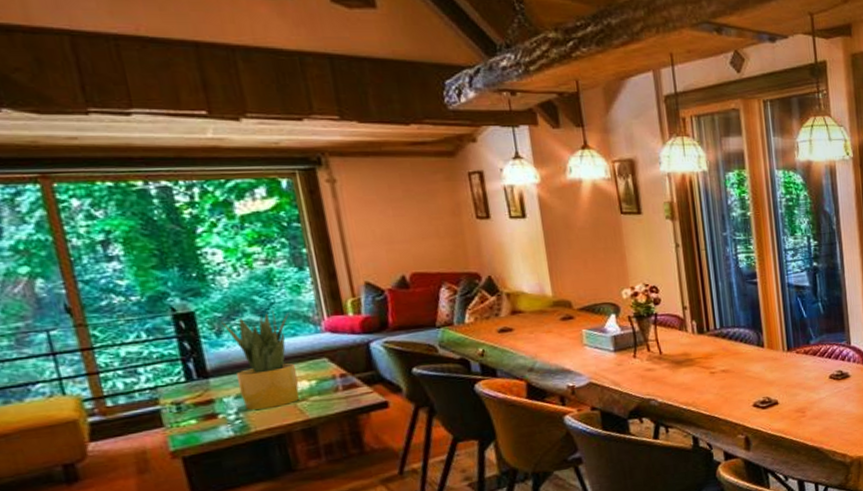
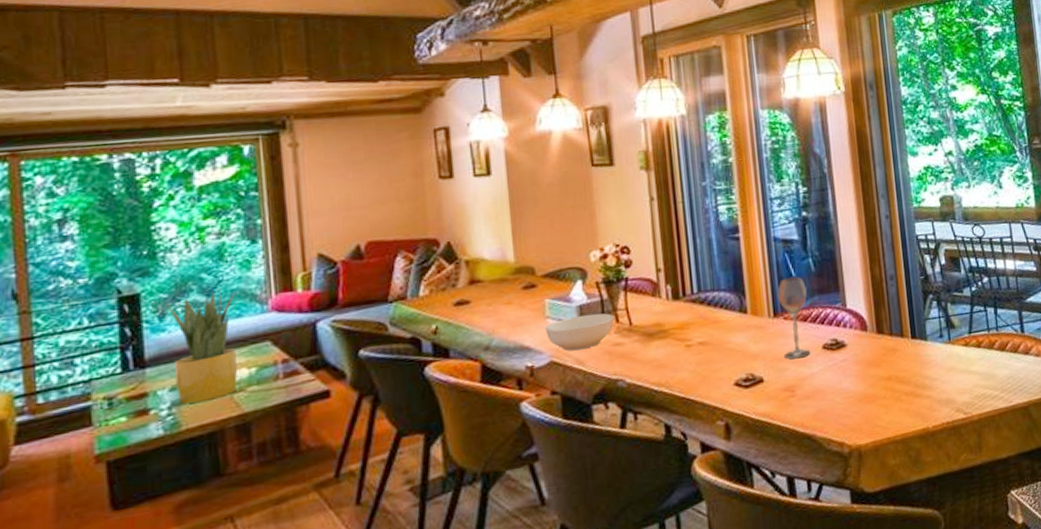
bowl: none [583,343,646,374] -> present [544,313,614,351]
wineglass: none [791,317,819,387] -> present [777,276,811,360]

